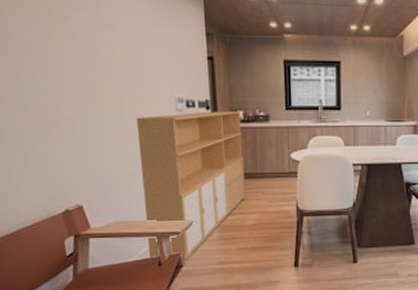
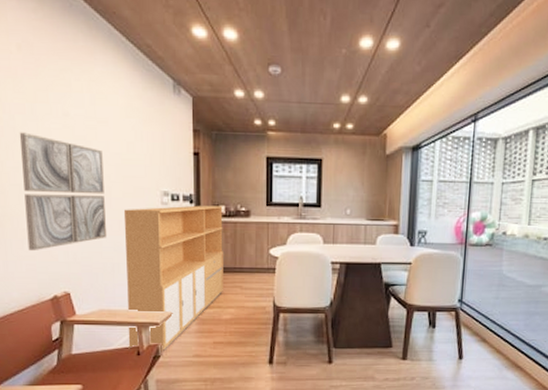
wall art: none [15,38,120,165] -> present [19,132,107,251]

